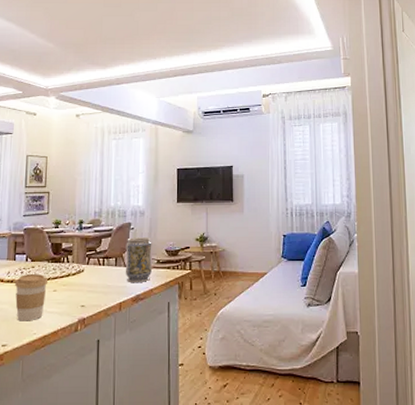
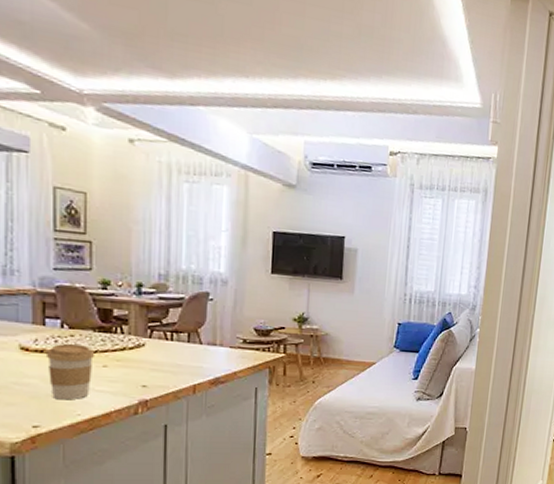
vase: present [125,237,153,282] -> none [200,310,237,363]

